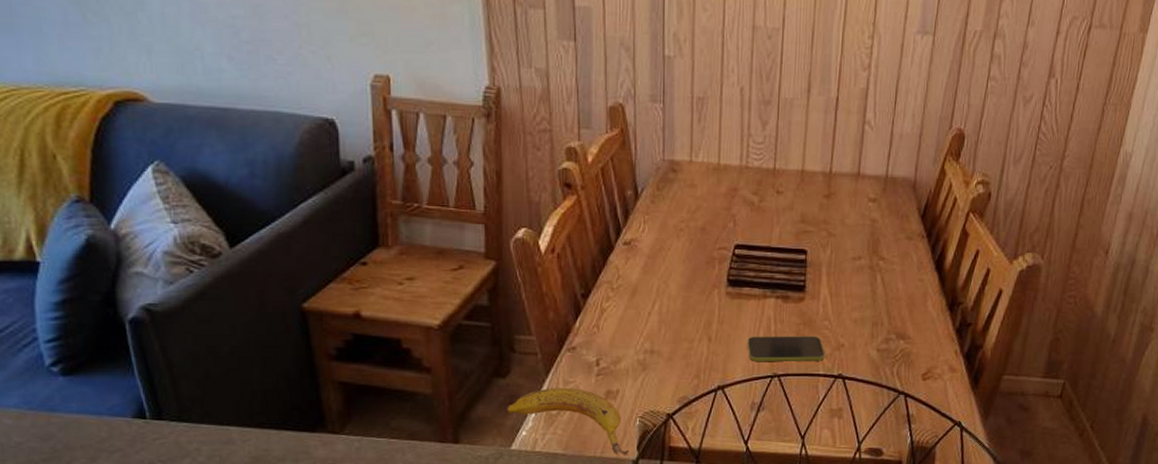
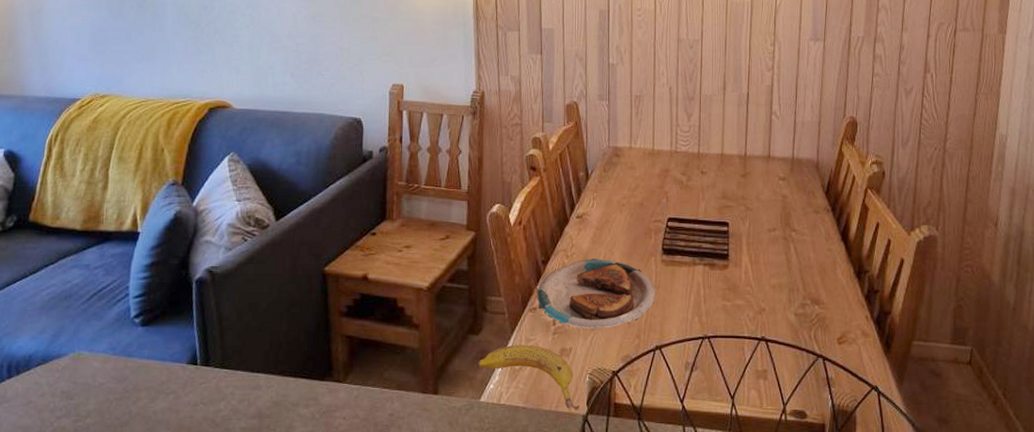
plate: none [574,291,719,369] -> present [536,258,656,328]
phone: present [747,336,825,361] -> none [680,300,749,324]

